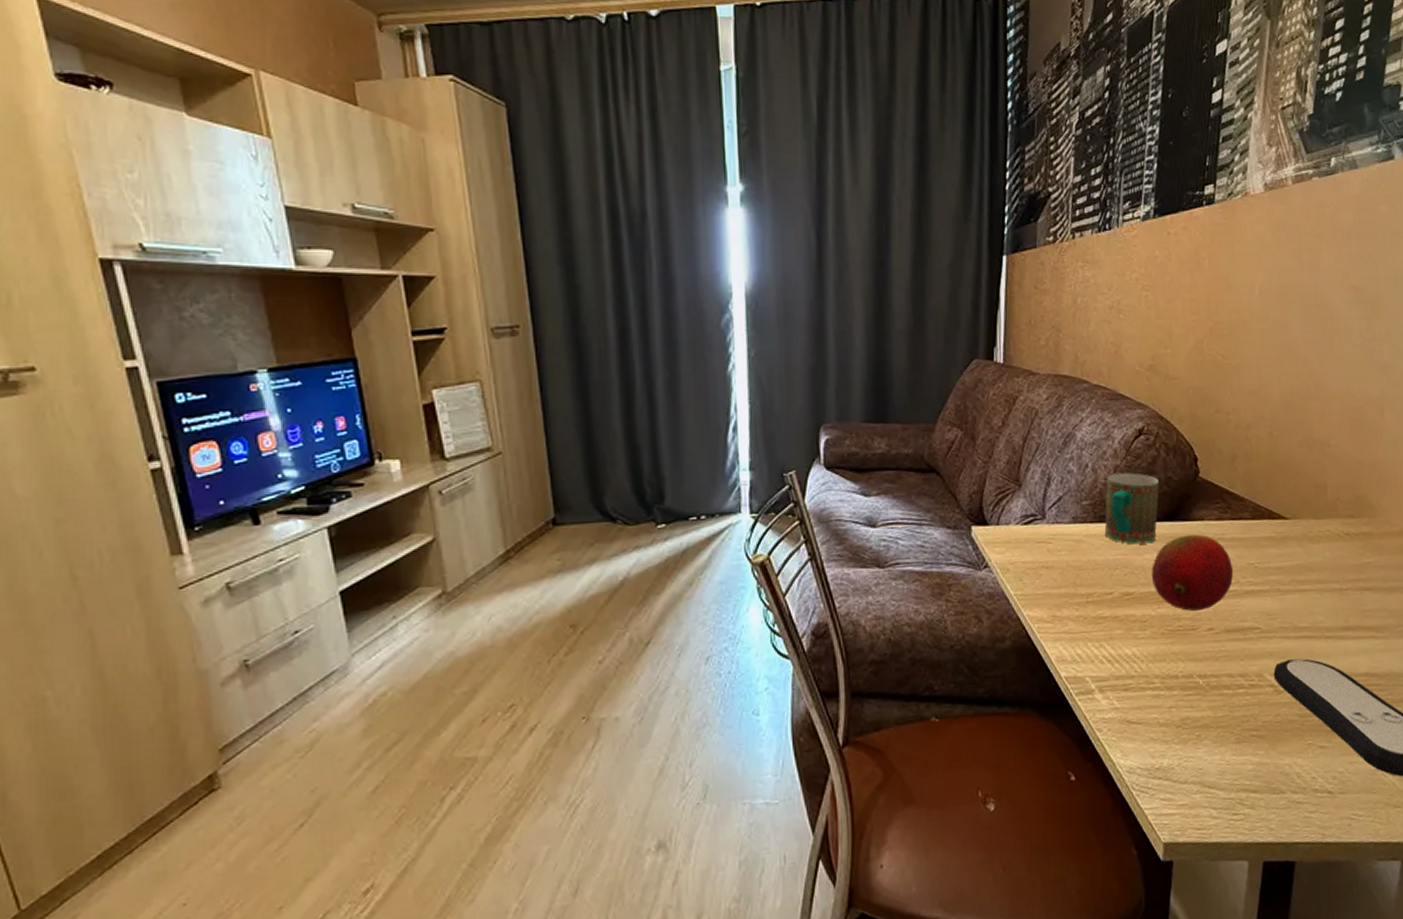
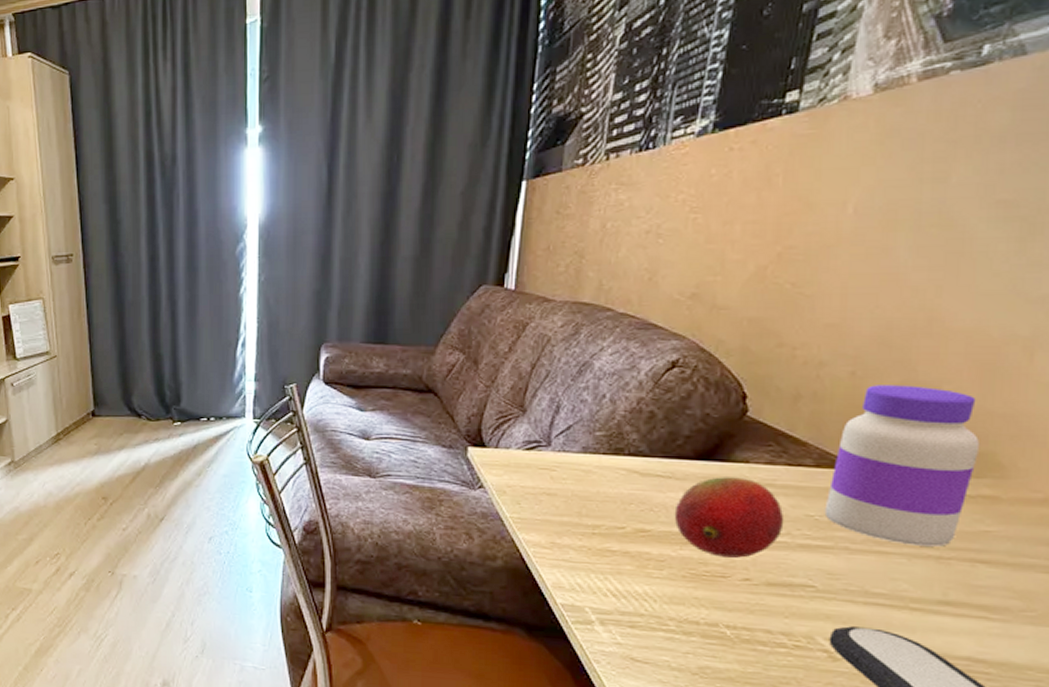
mug: present [1104,472,1159,545] -> none [619,406,693,482]
jar: none [1261,442,1358,582] -> present [824,385,981,547]

